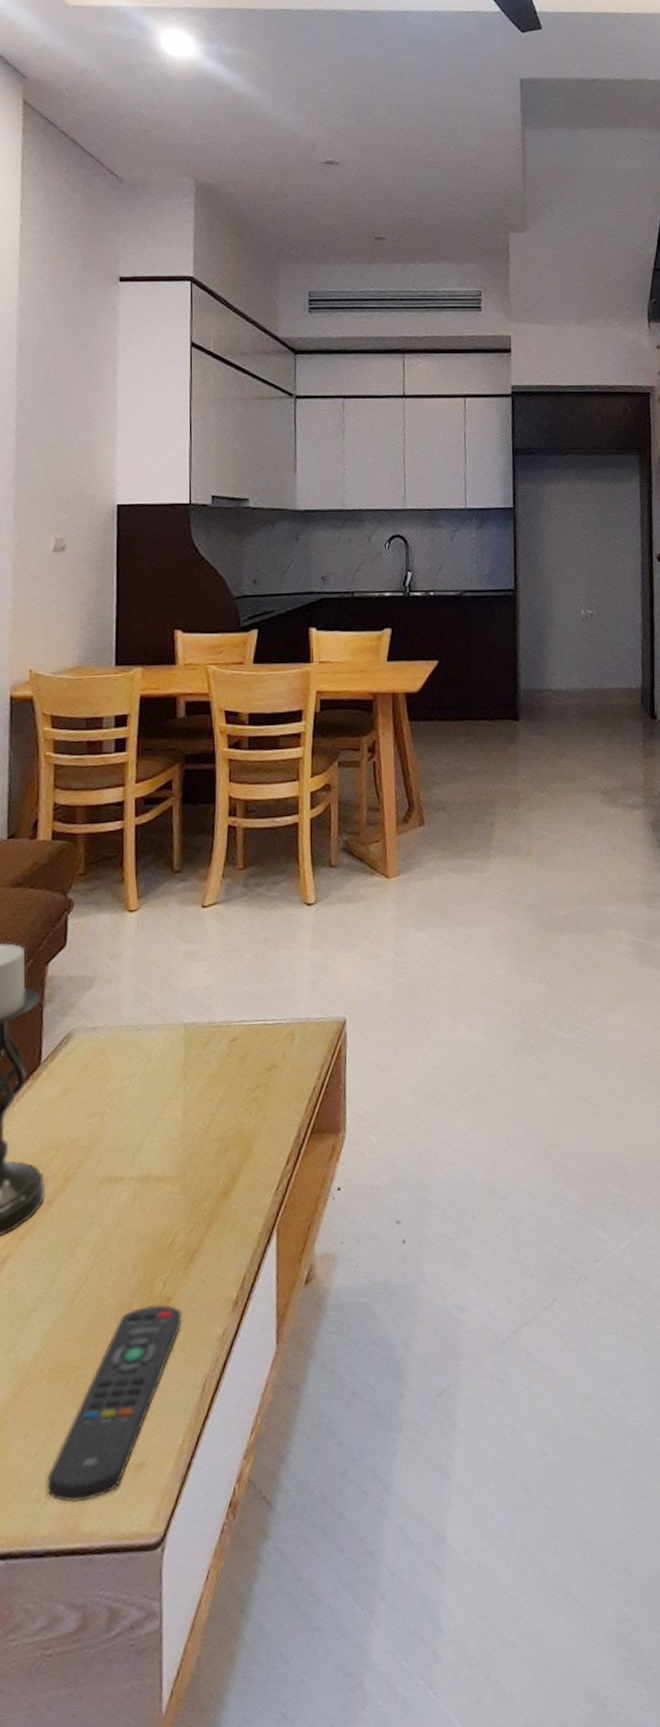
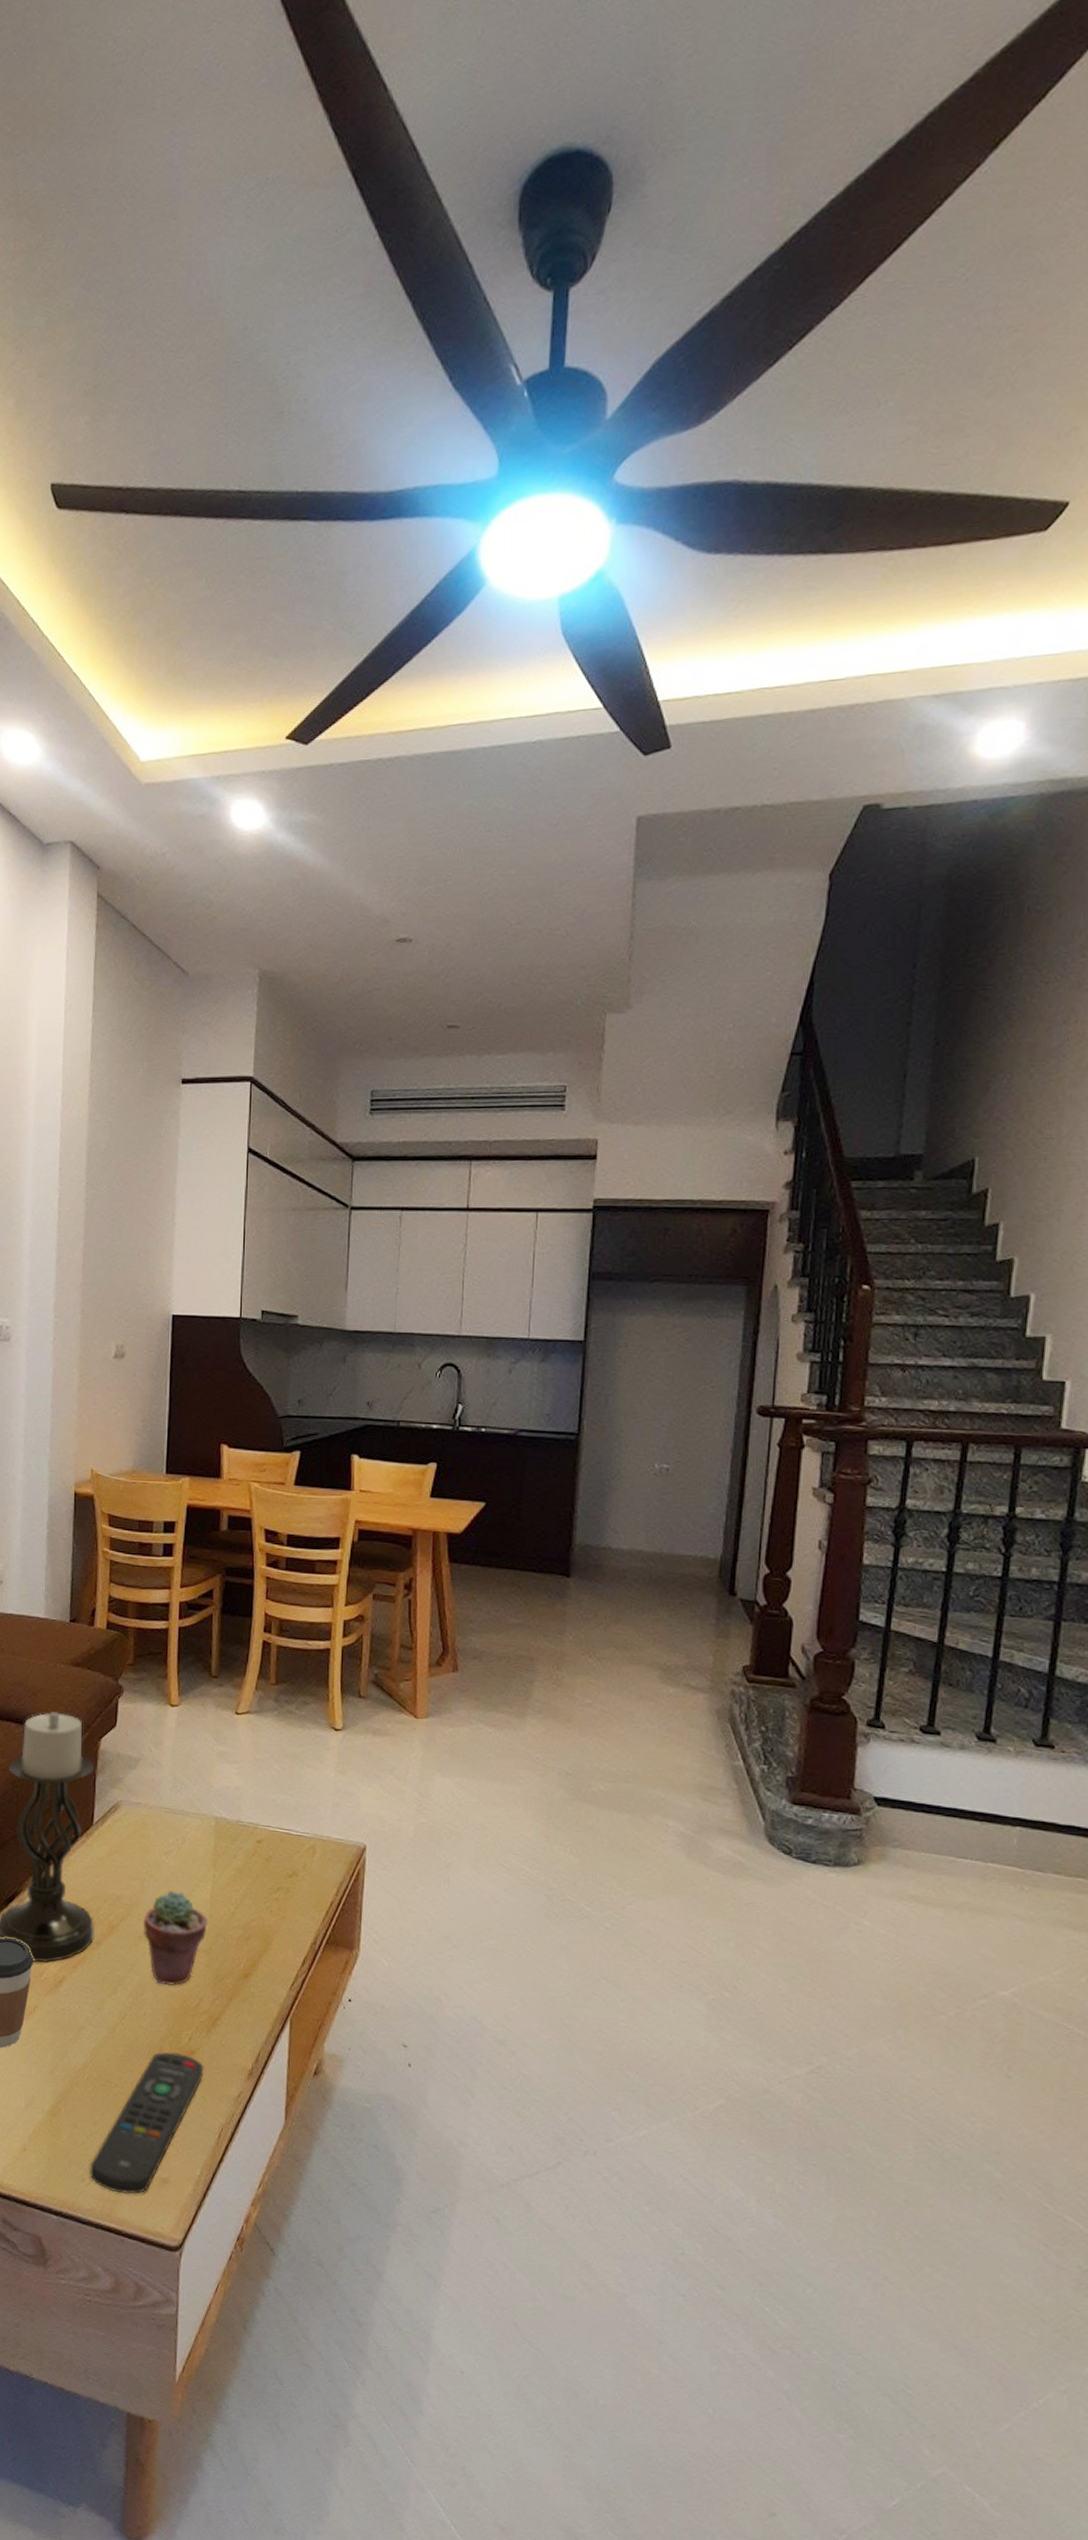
potted succulent: none [104,1117,180,1231] -> present [143,1891,208,1986]

